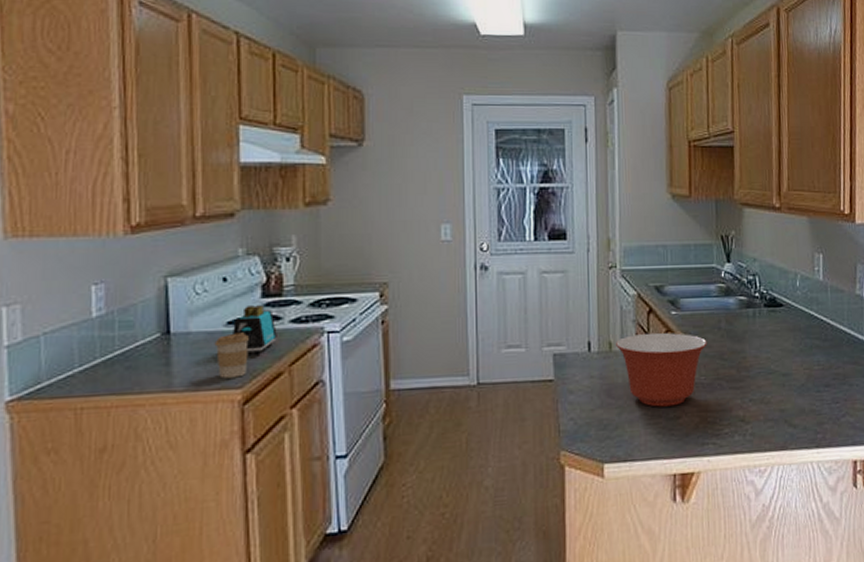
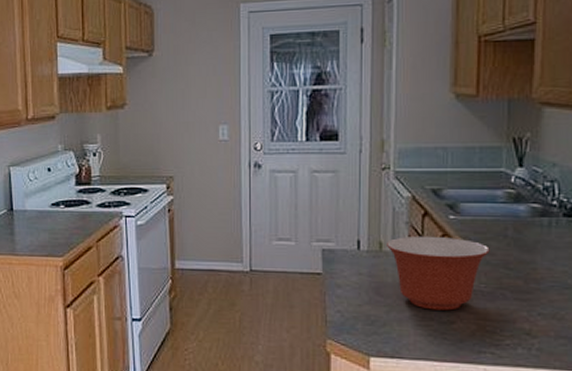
coffee cup: present [214,332,249,379] -> none [43,212,67,248]
toaster: present [233,305,277,355] -> none [56,191,87,231]

